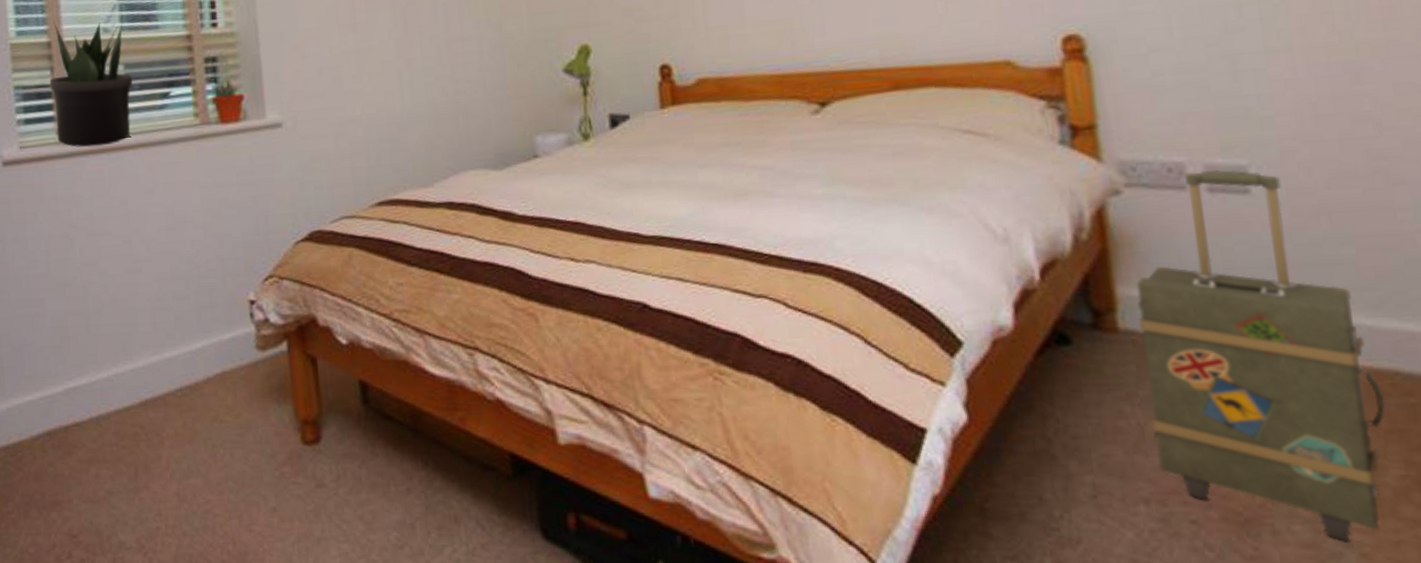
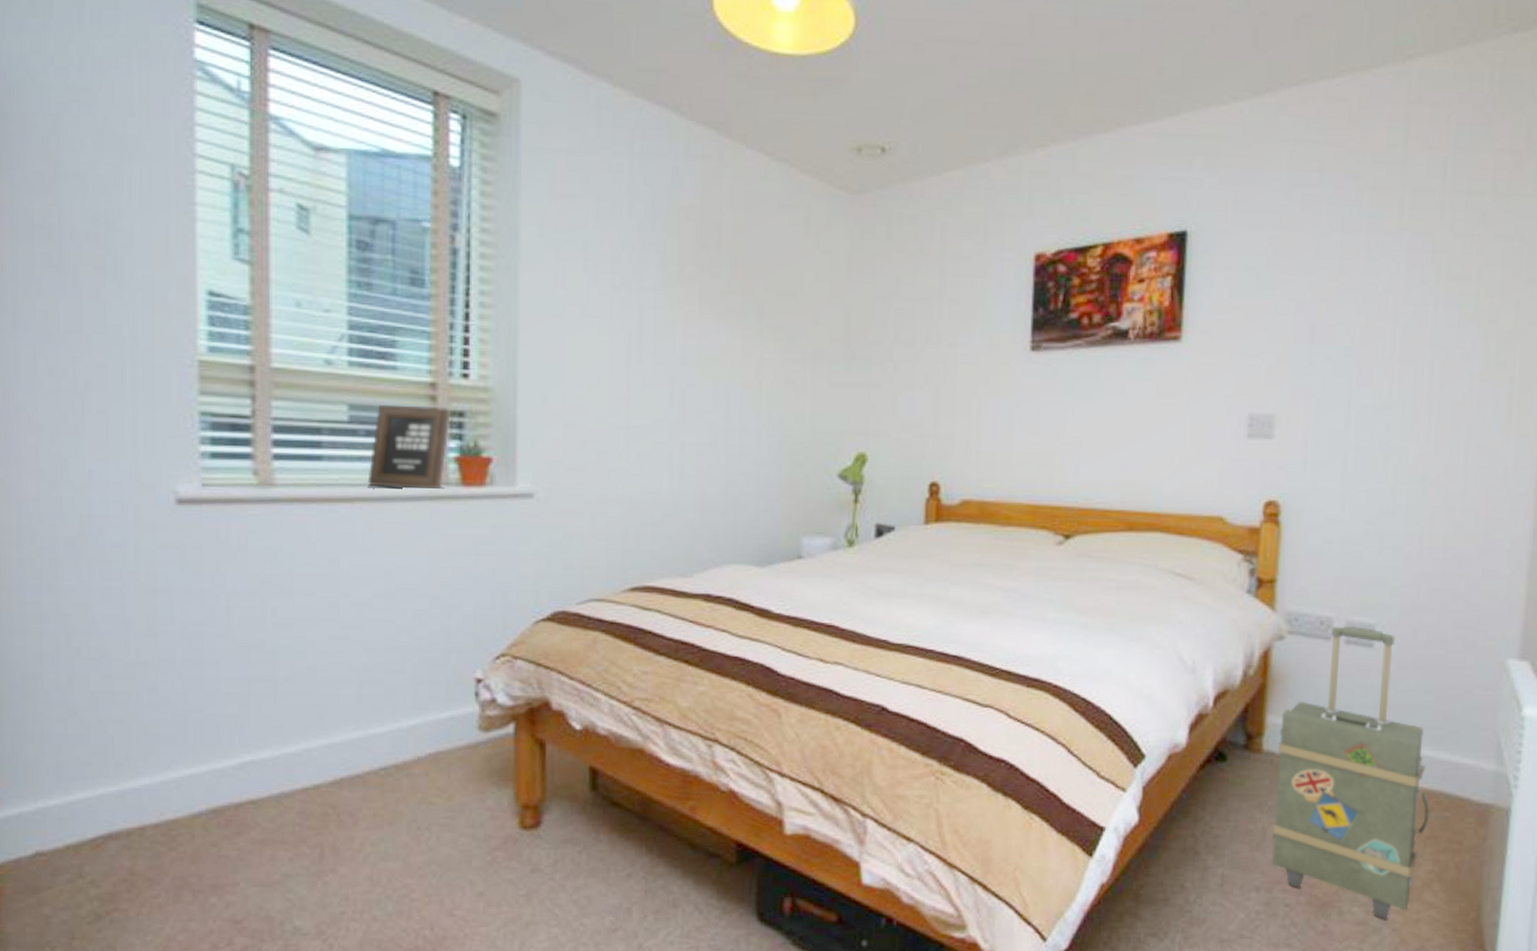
planter: present [49,21,133,148] -> none [249,341,357,495]
picture frame: none [144,55,206,133] -> present [367,405,451,489]

